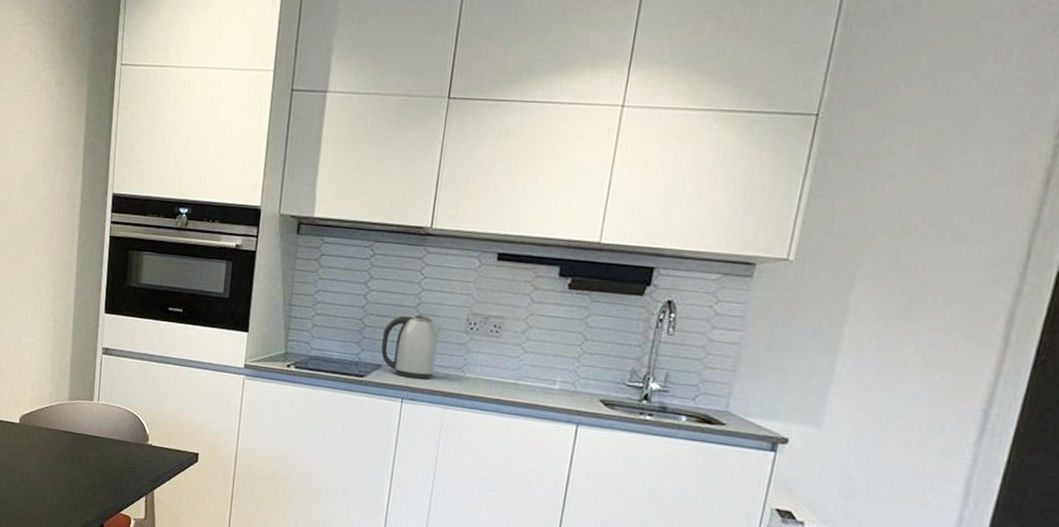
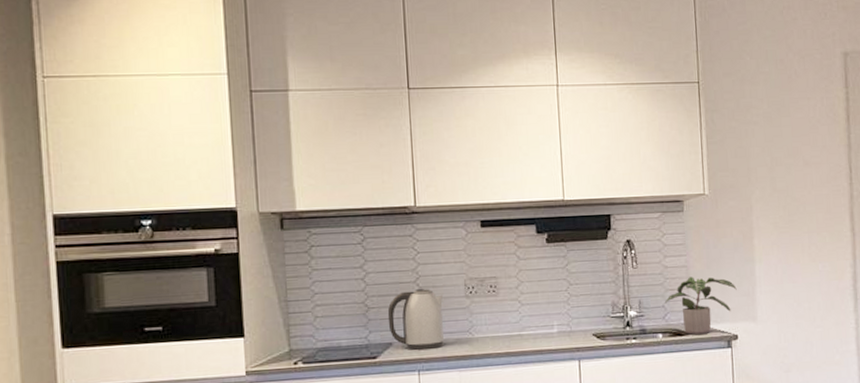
potted plant: none [700,357,803,430] -> present [665,277,737,336]

